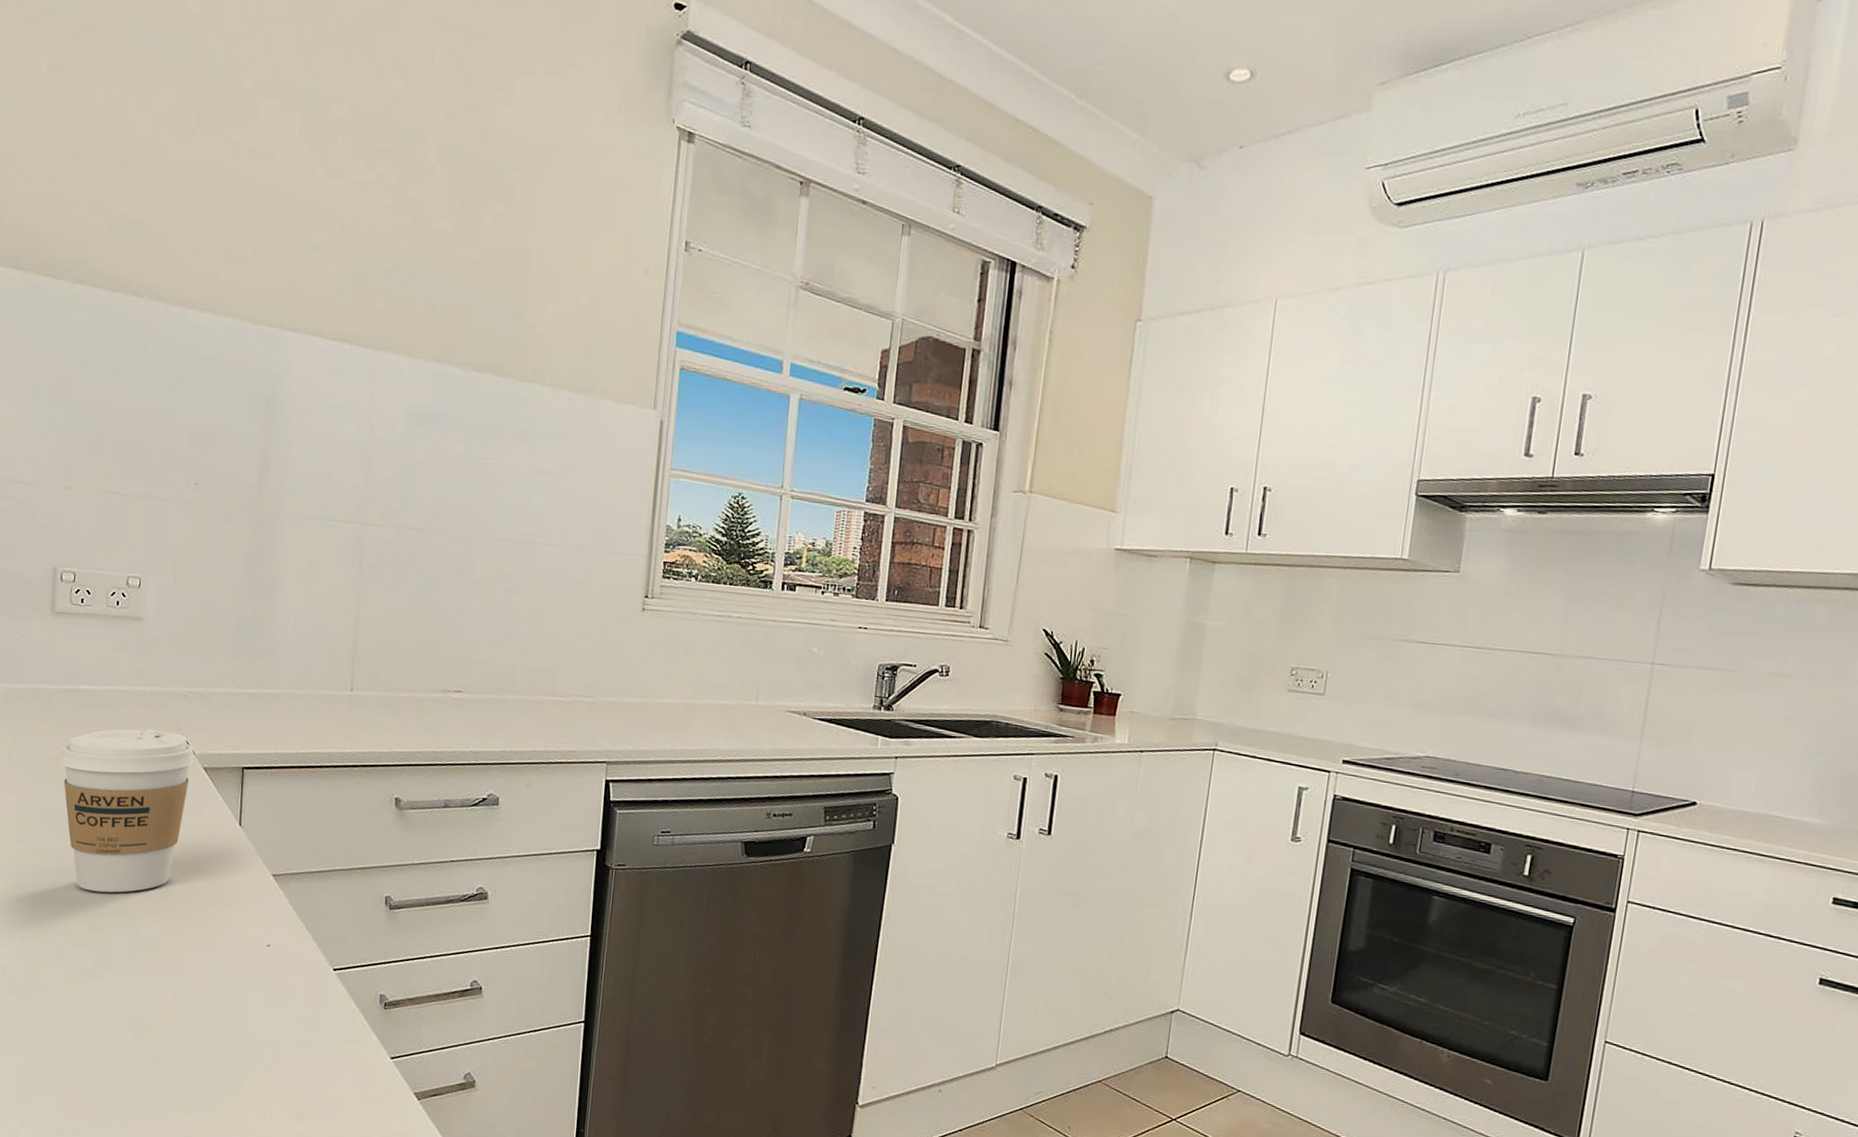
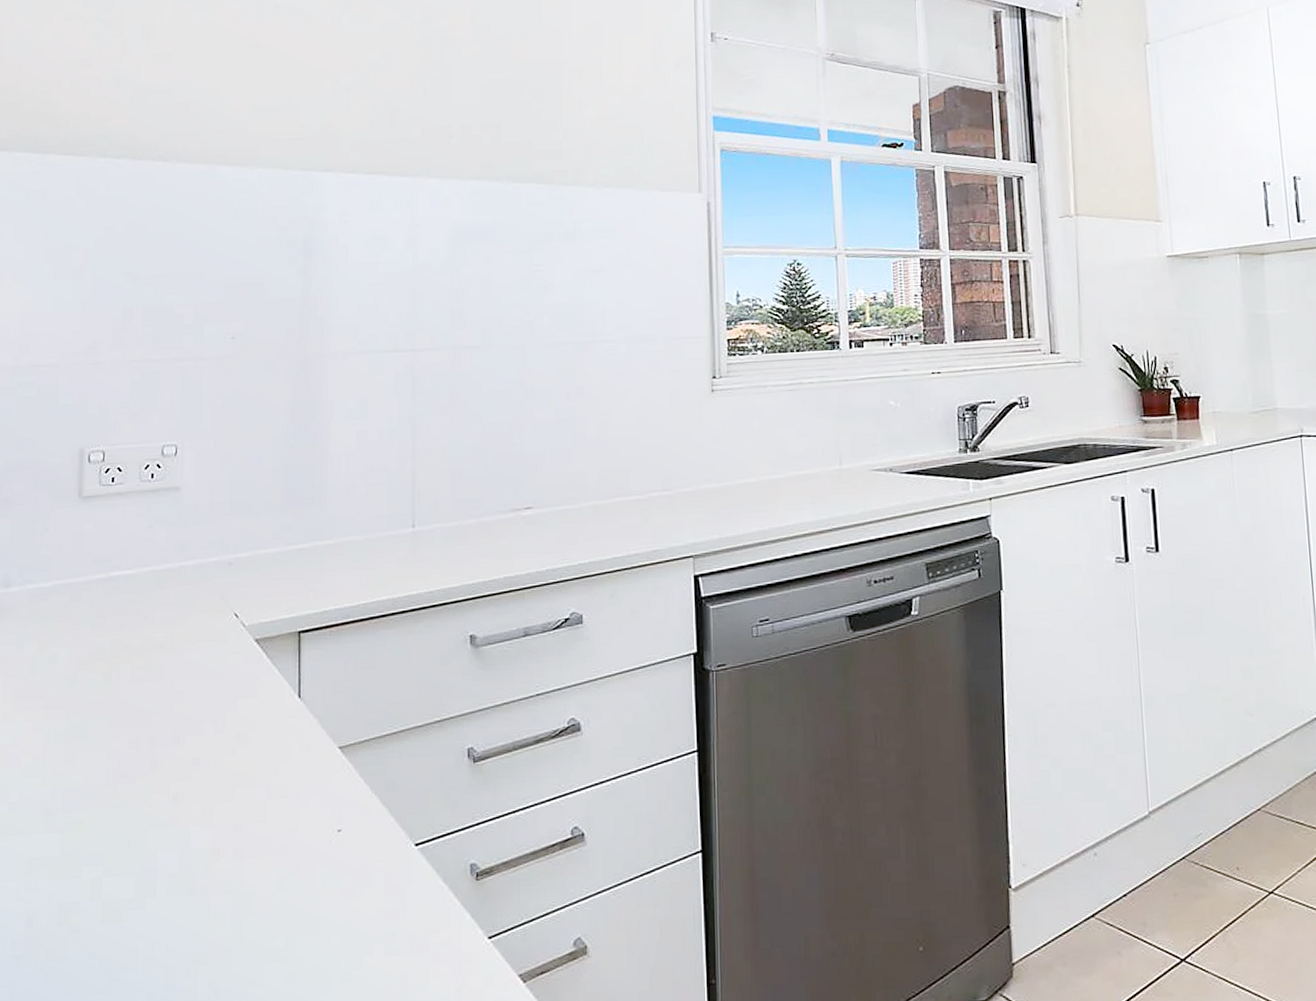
coffee cup: present [60,729,194,893] -> none [92,606,243,805]

